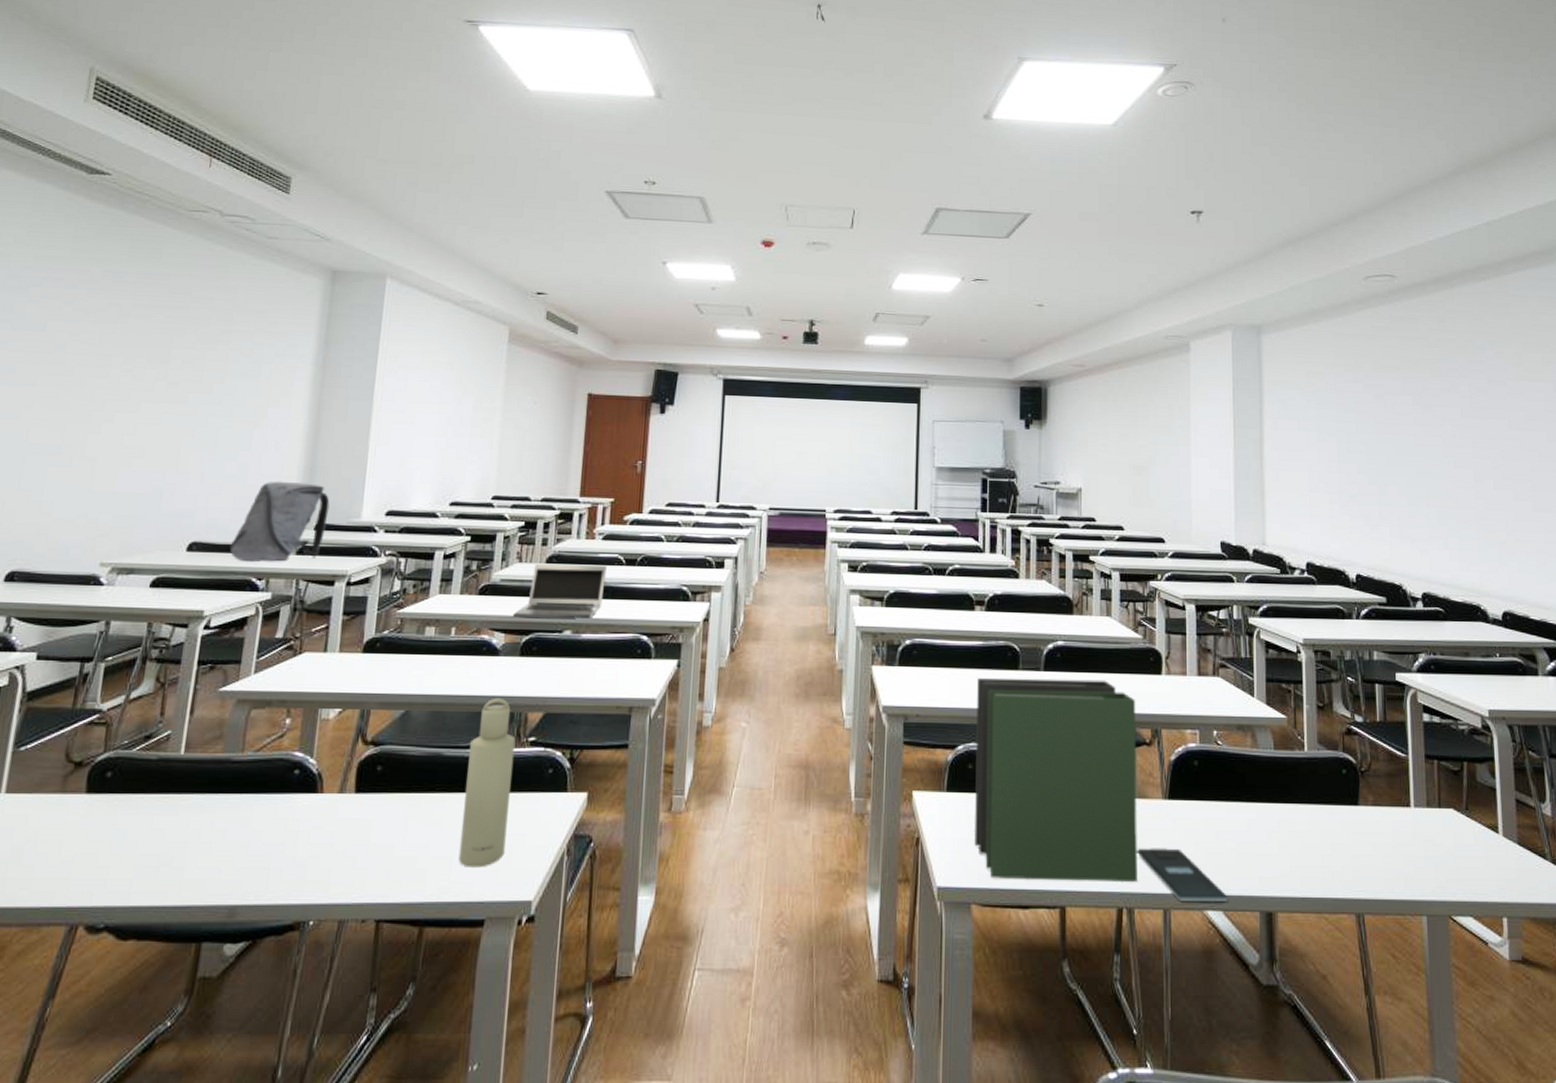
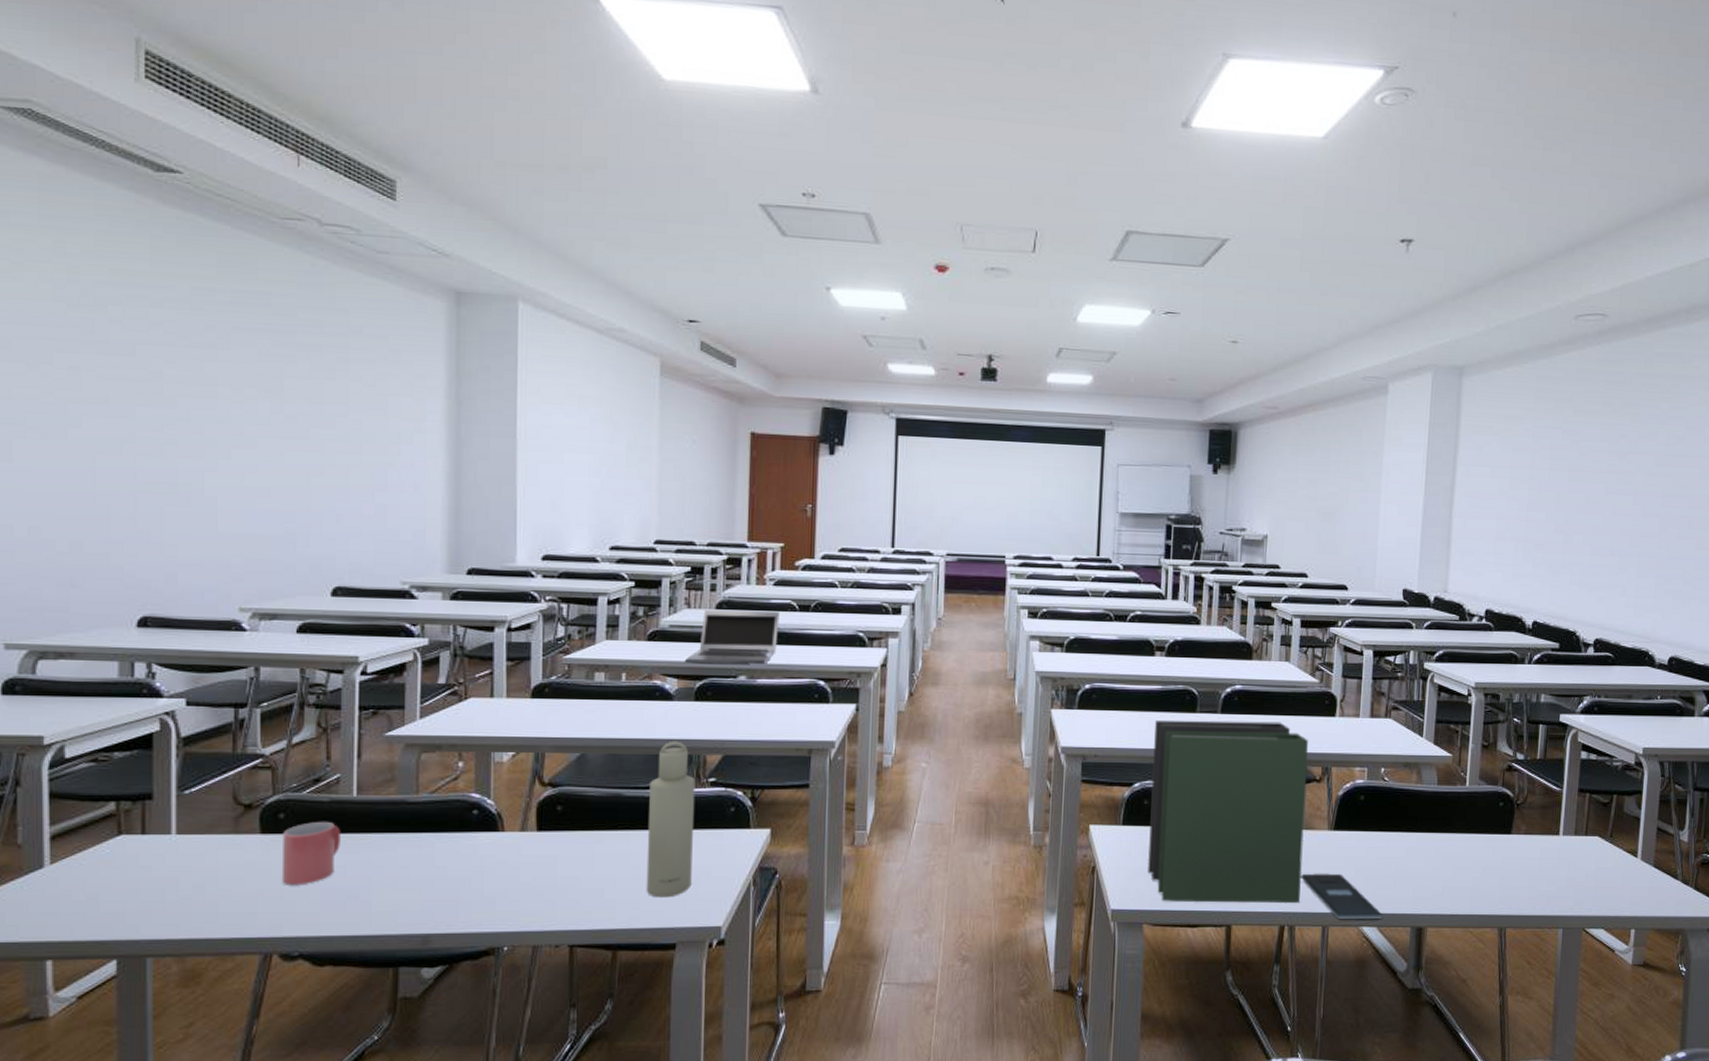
mug: none [99,780,164,848] -> present [281,821,341,884]
backpack: present [229,481,330,562] -> none [377,523,480,607]

